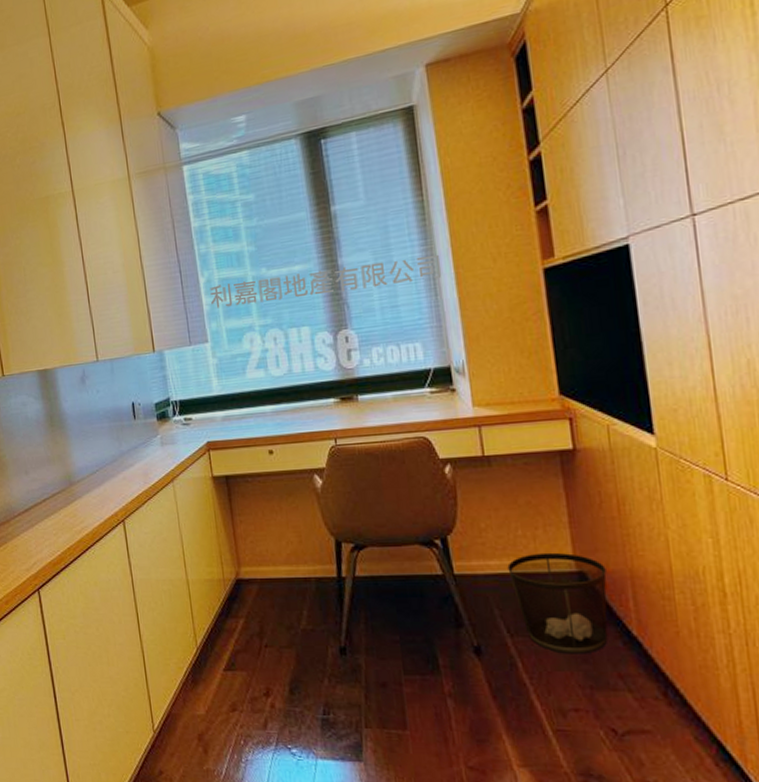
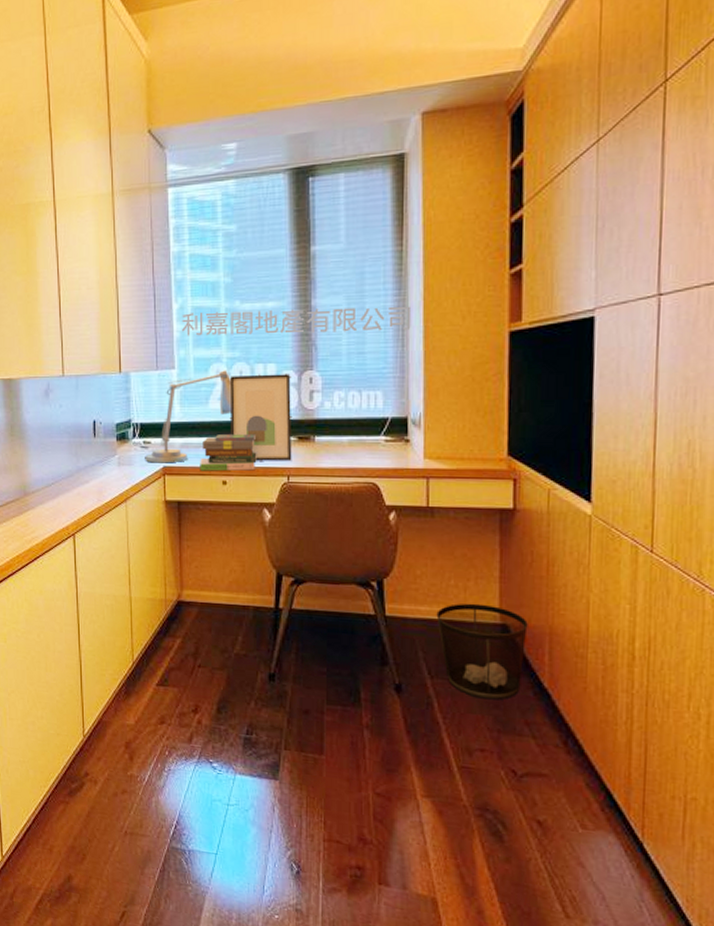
desk lamp: none [187,338,271,440] -> present [145,370,232,463]
books: none [243,399,302,443] -> present [200,433,257,471]
picture frame: none [264,335,337,428] -> present [229,374,293,462]

